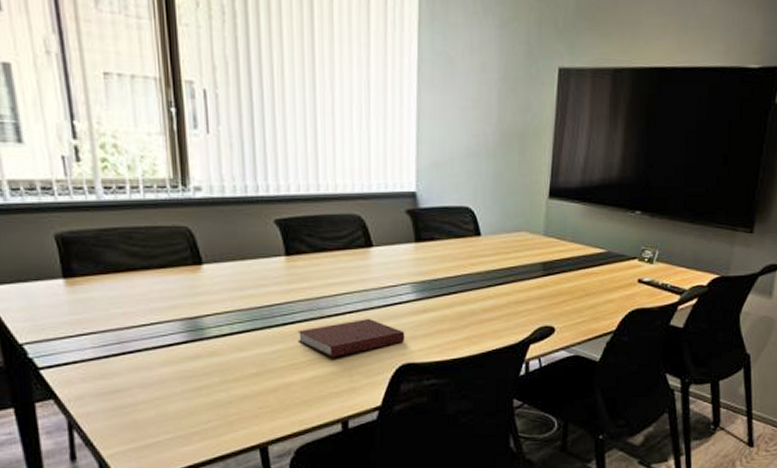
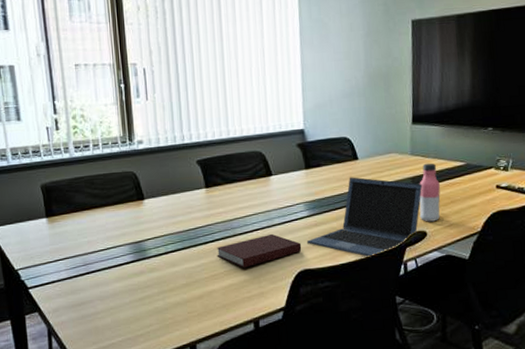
laptop: none [411,256,555,354] -> present [306,177,423,258]
water bottle: none [548,247,576,316] -> present [419,163,441,222]

